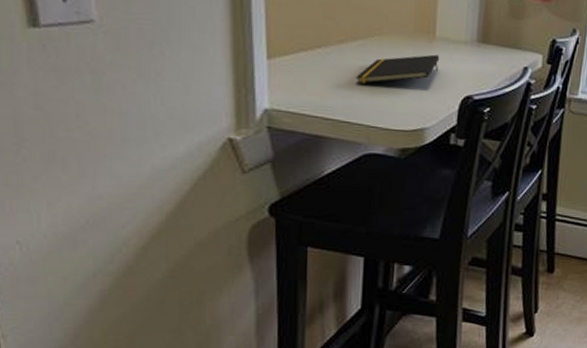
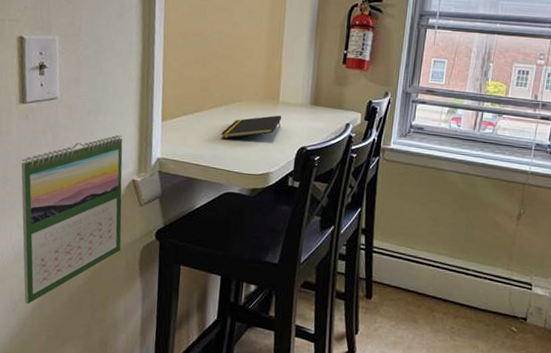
calendar: none [42,76,218,310] -> present [21,135,123,305]

